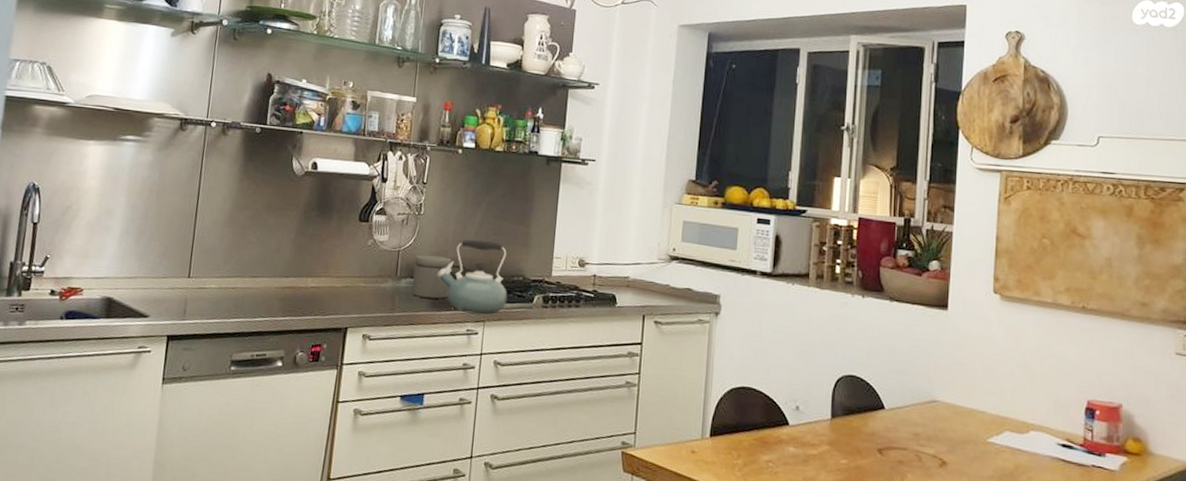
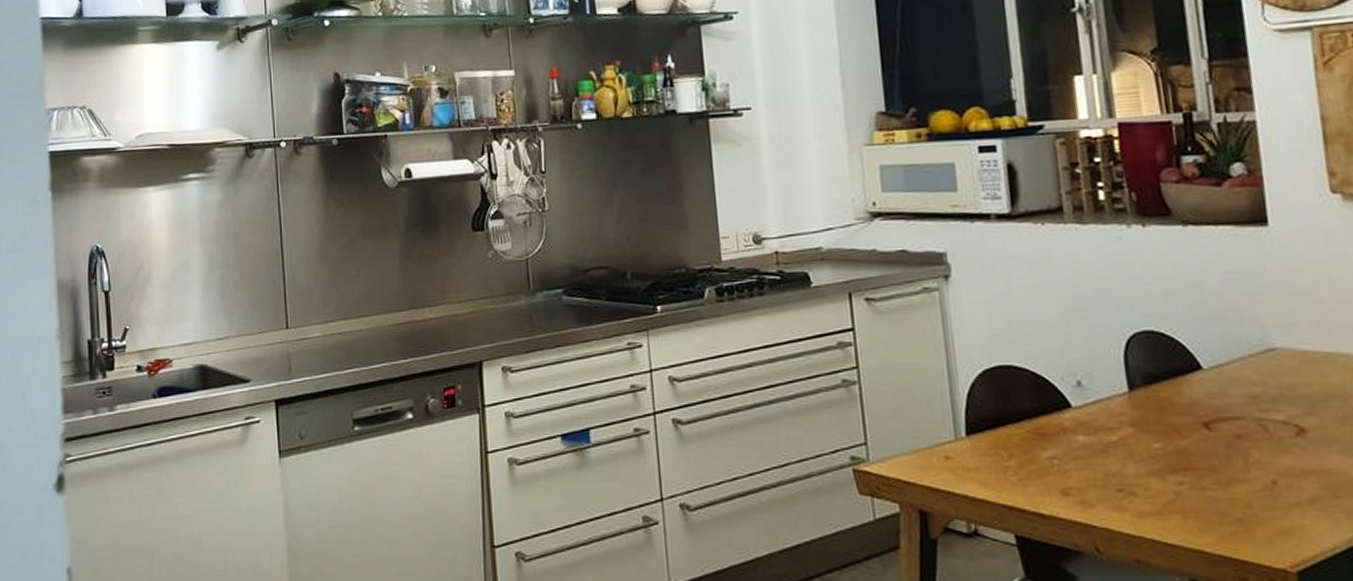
jar: present [411,254,452,299] -> none [548,257,597,312]
kettle: present [437,239,508,315] -> none [579,229,672,323]

